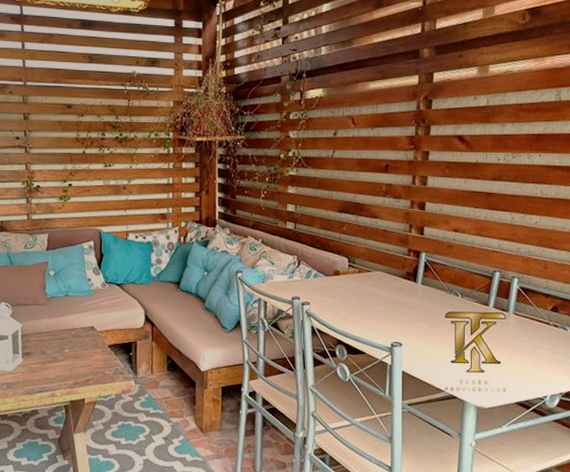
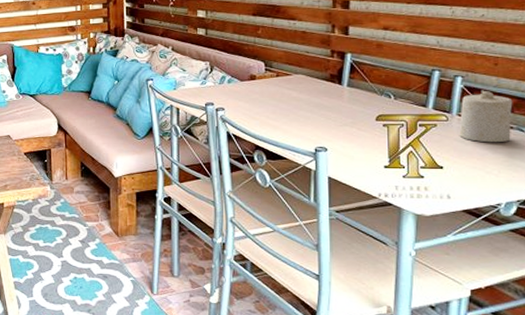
candle: none [514,291,559,340] -> present [459,90,513,143]

